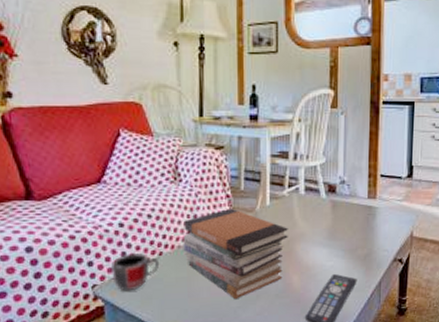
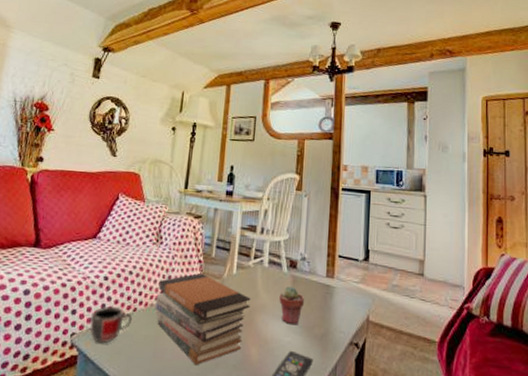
potted succulent: none [319,211,345,250] -> present [279,285,304,325]

